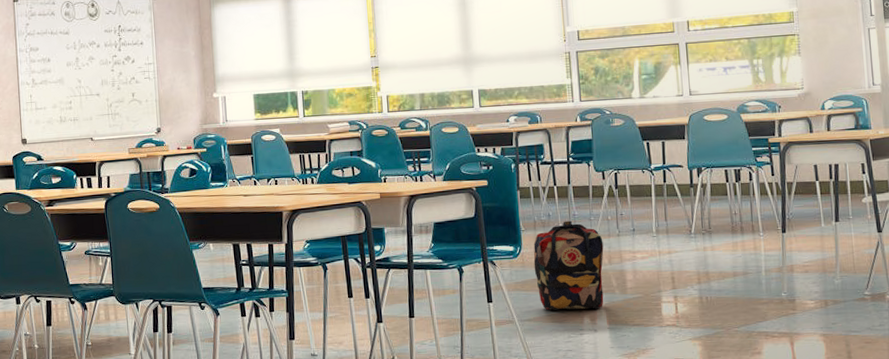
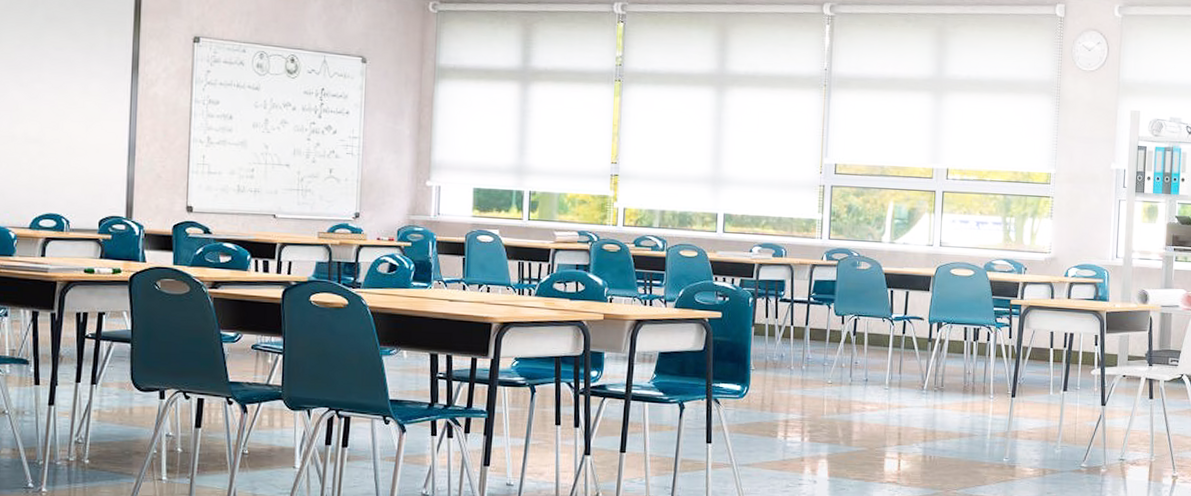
backpack: present [533,220,604,310] -> none [759,364,834,459]

